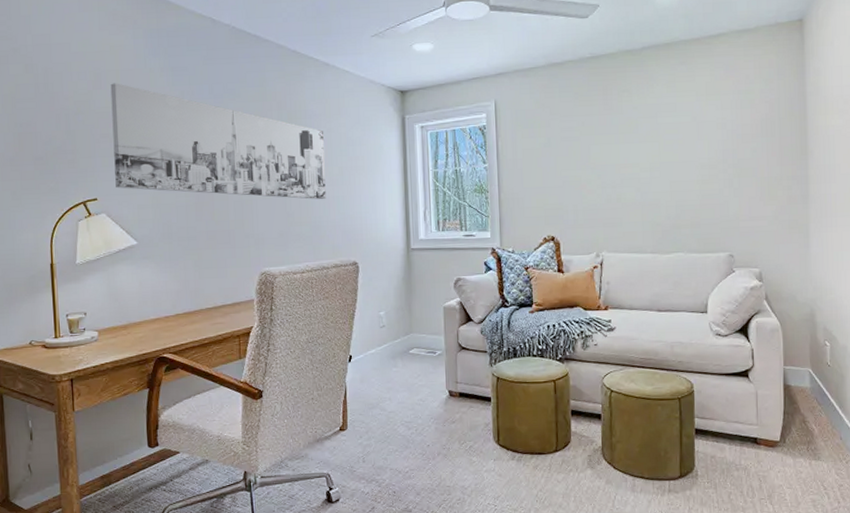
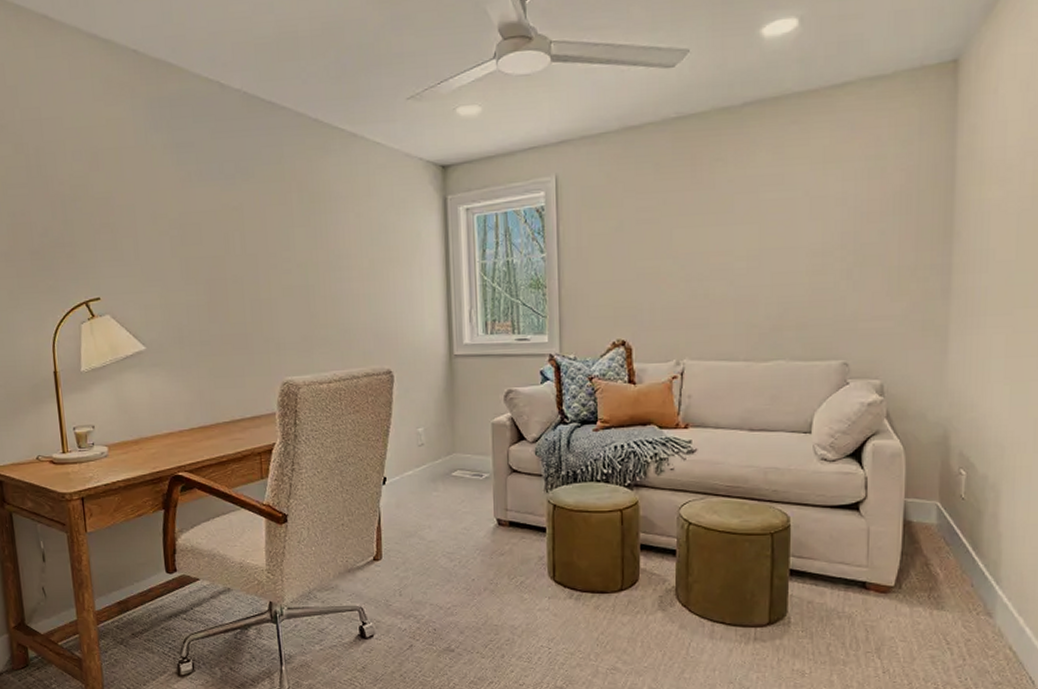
wall art: present [110,83,326,200] -> none [108,163,355,298]

